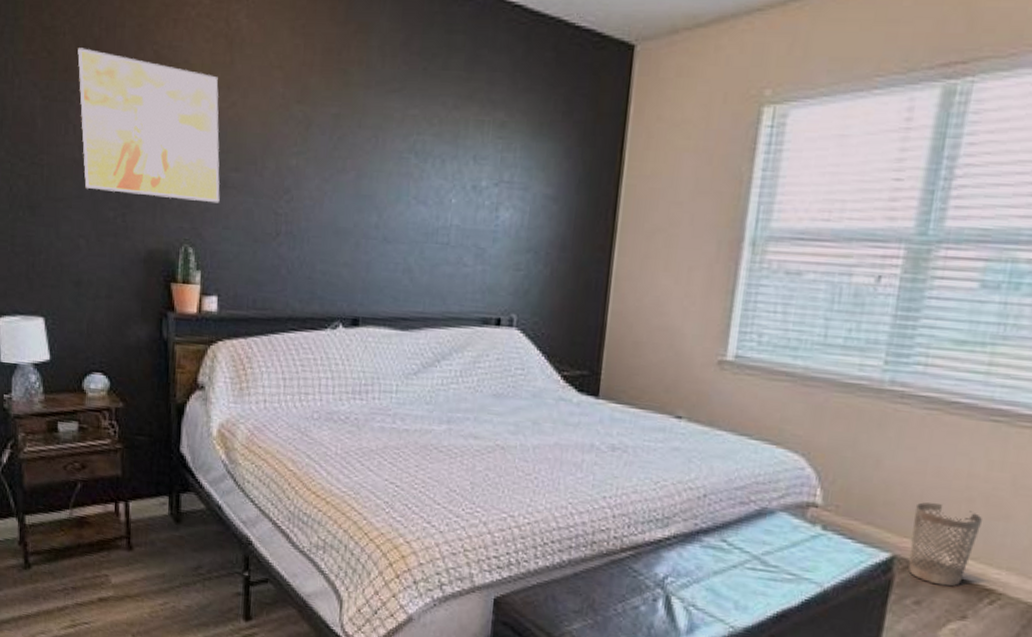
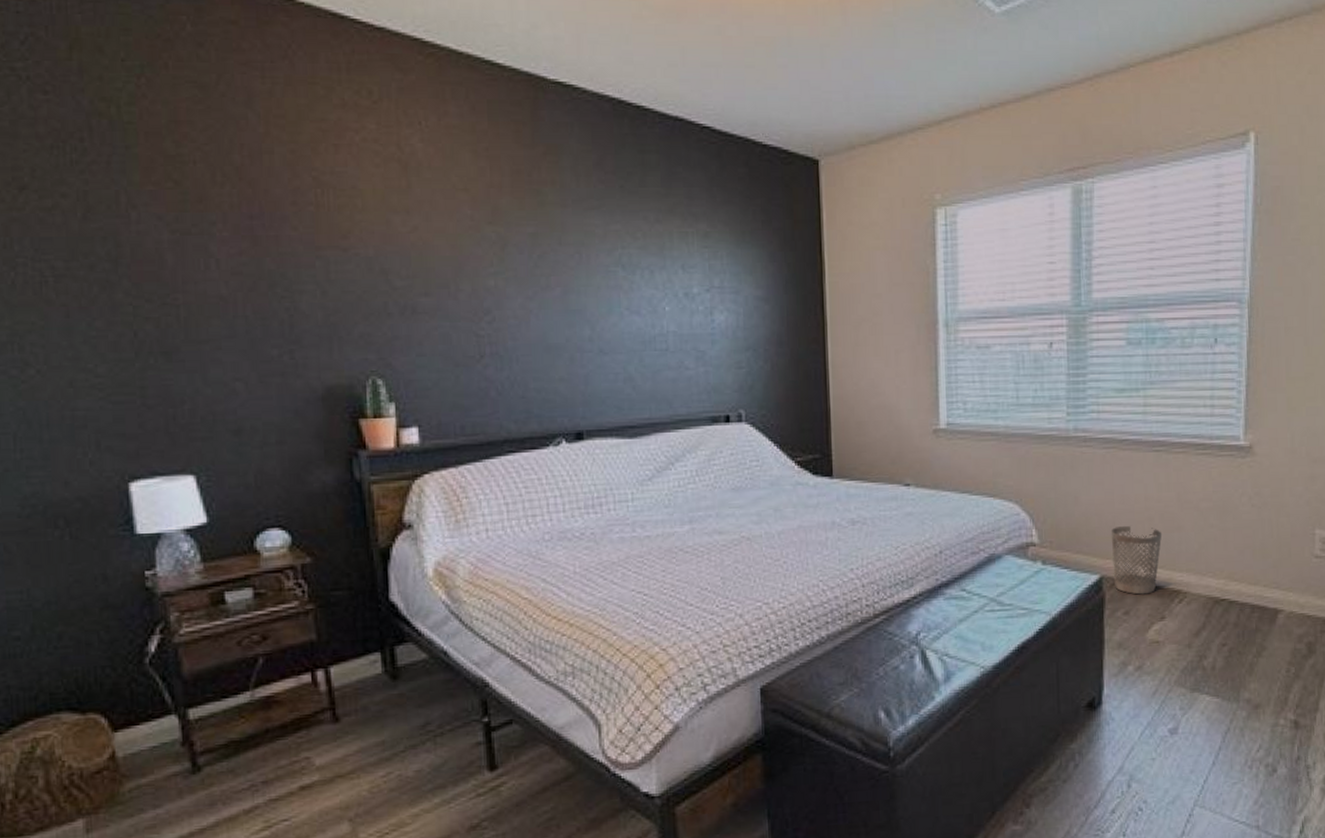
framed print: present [77,48,220,203] -> none [214,176,410,331]

